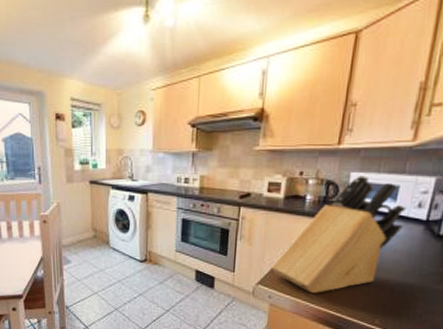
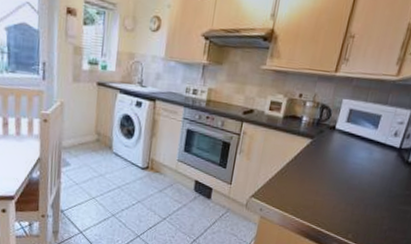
knife block: present [272,176,407,293] -> none [265,103,385,208]

